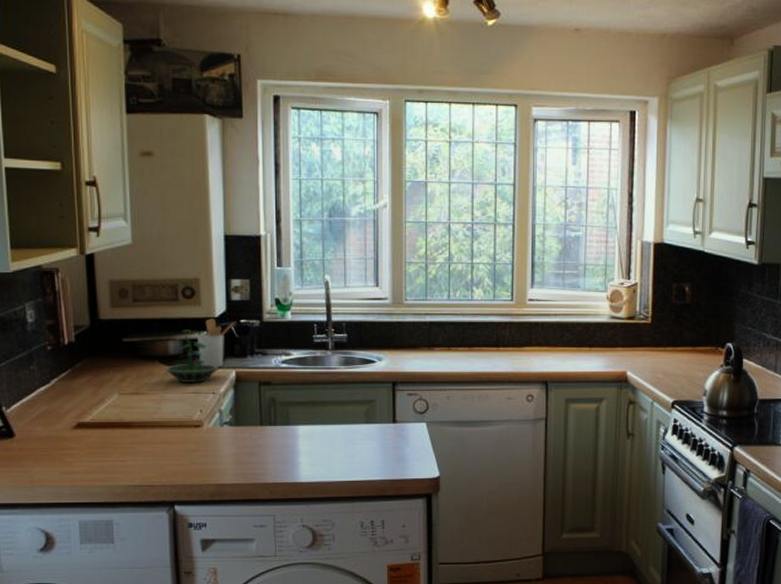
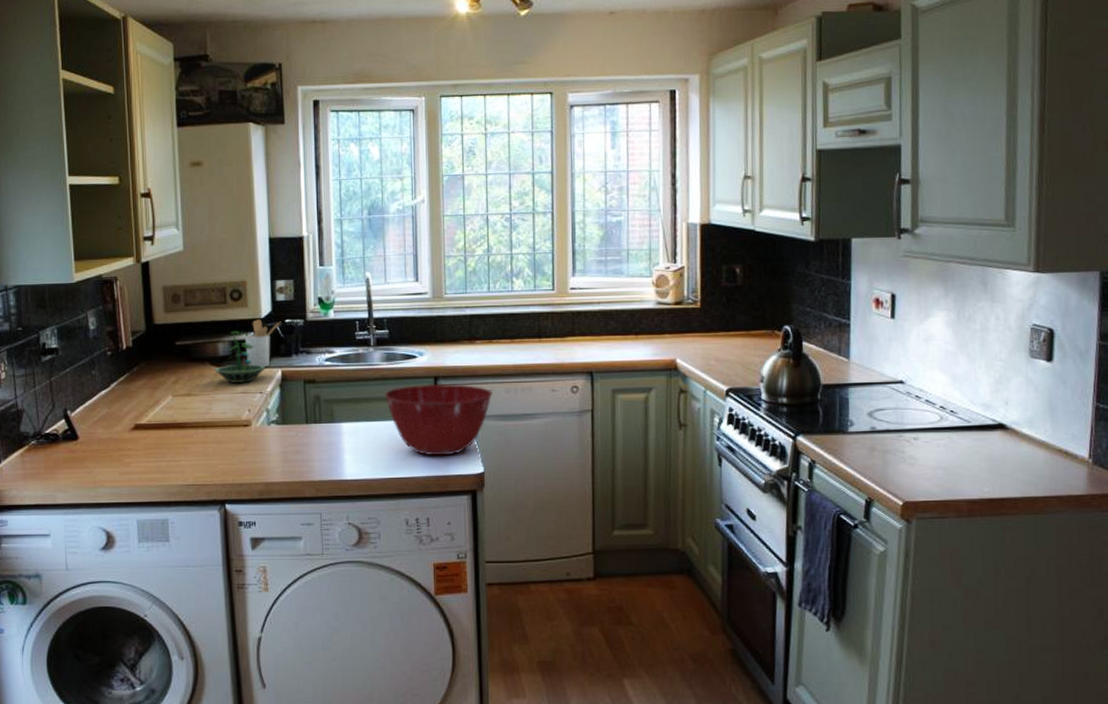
mixing bowl: none [342,390,450,460] -> present [384,384,493,456]

